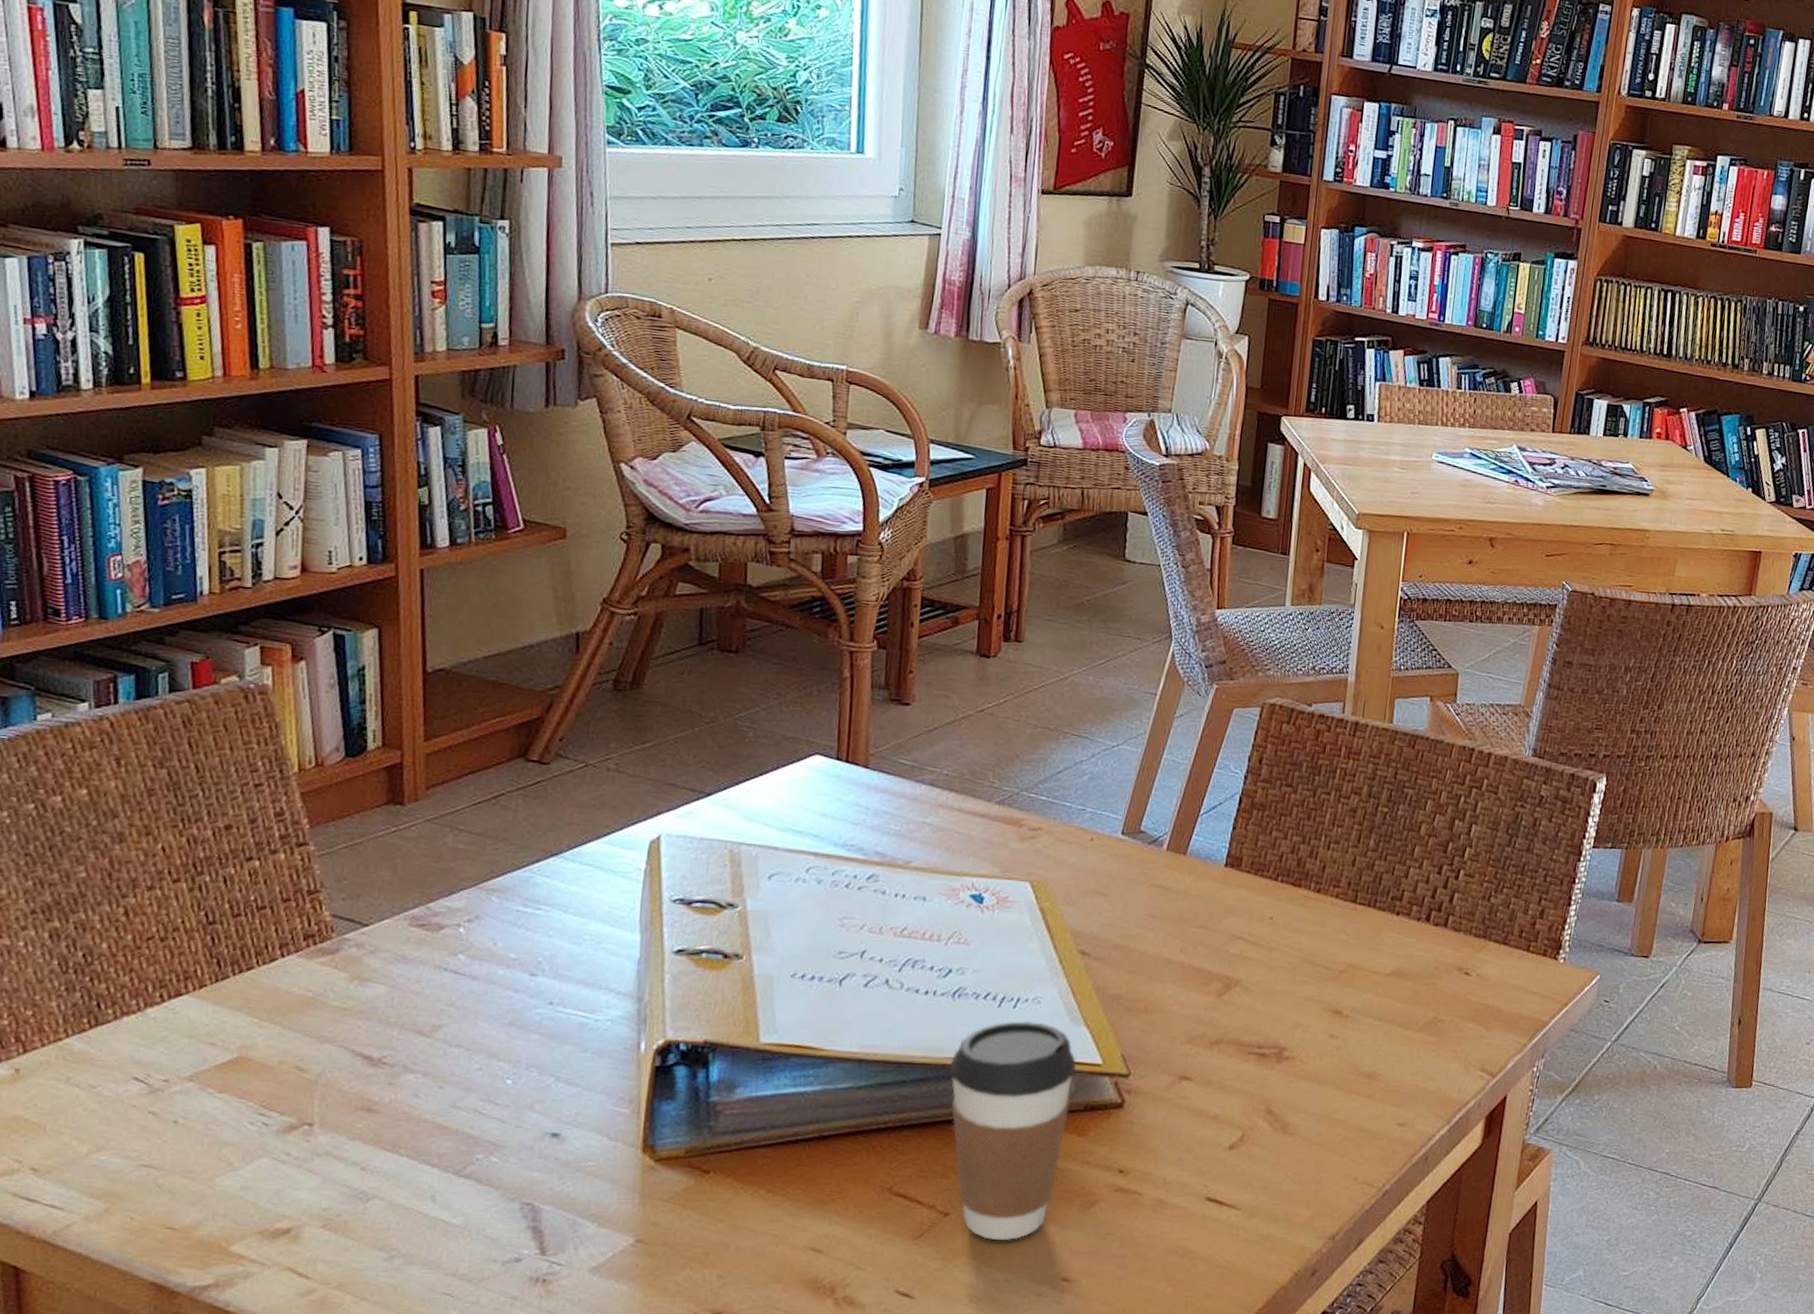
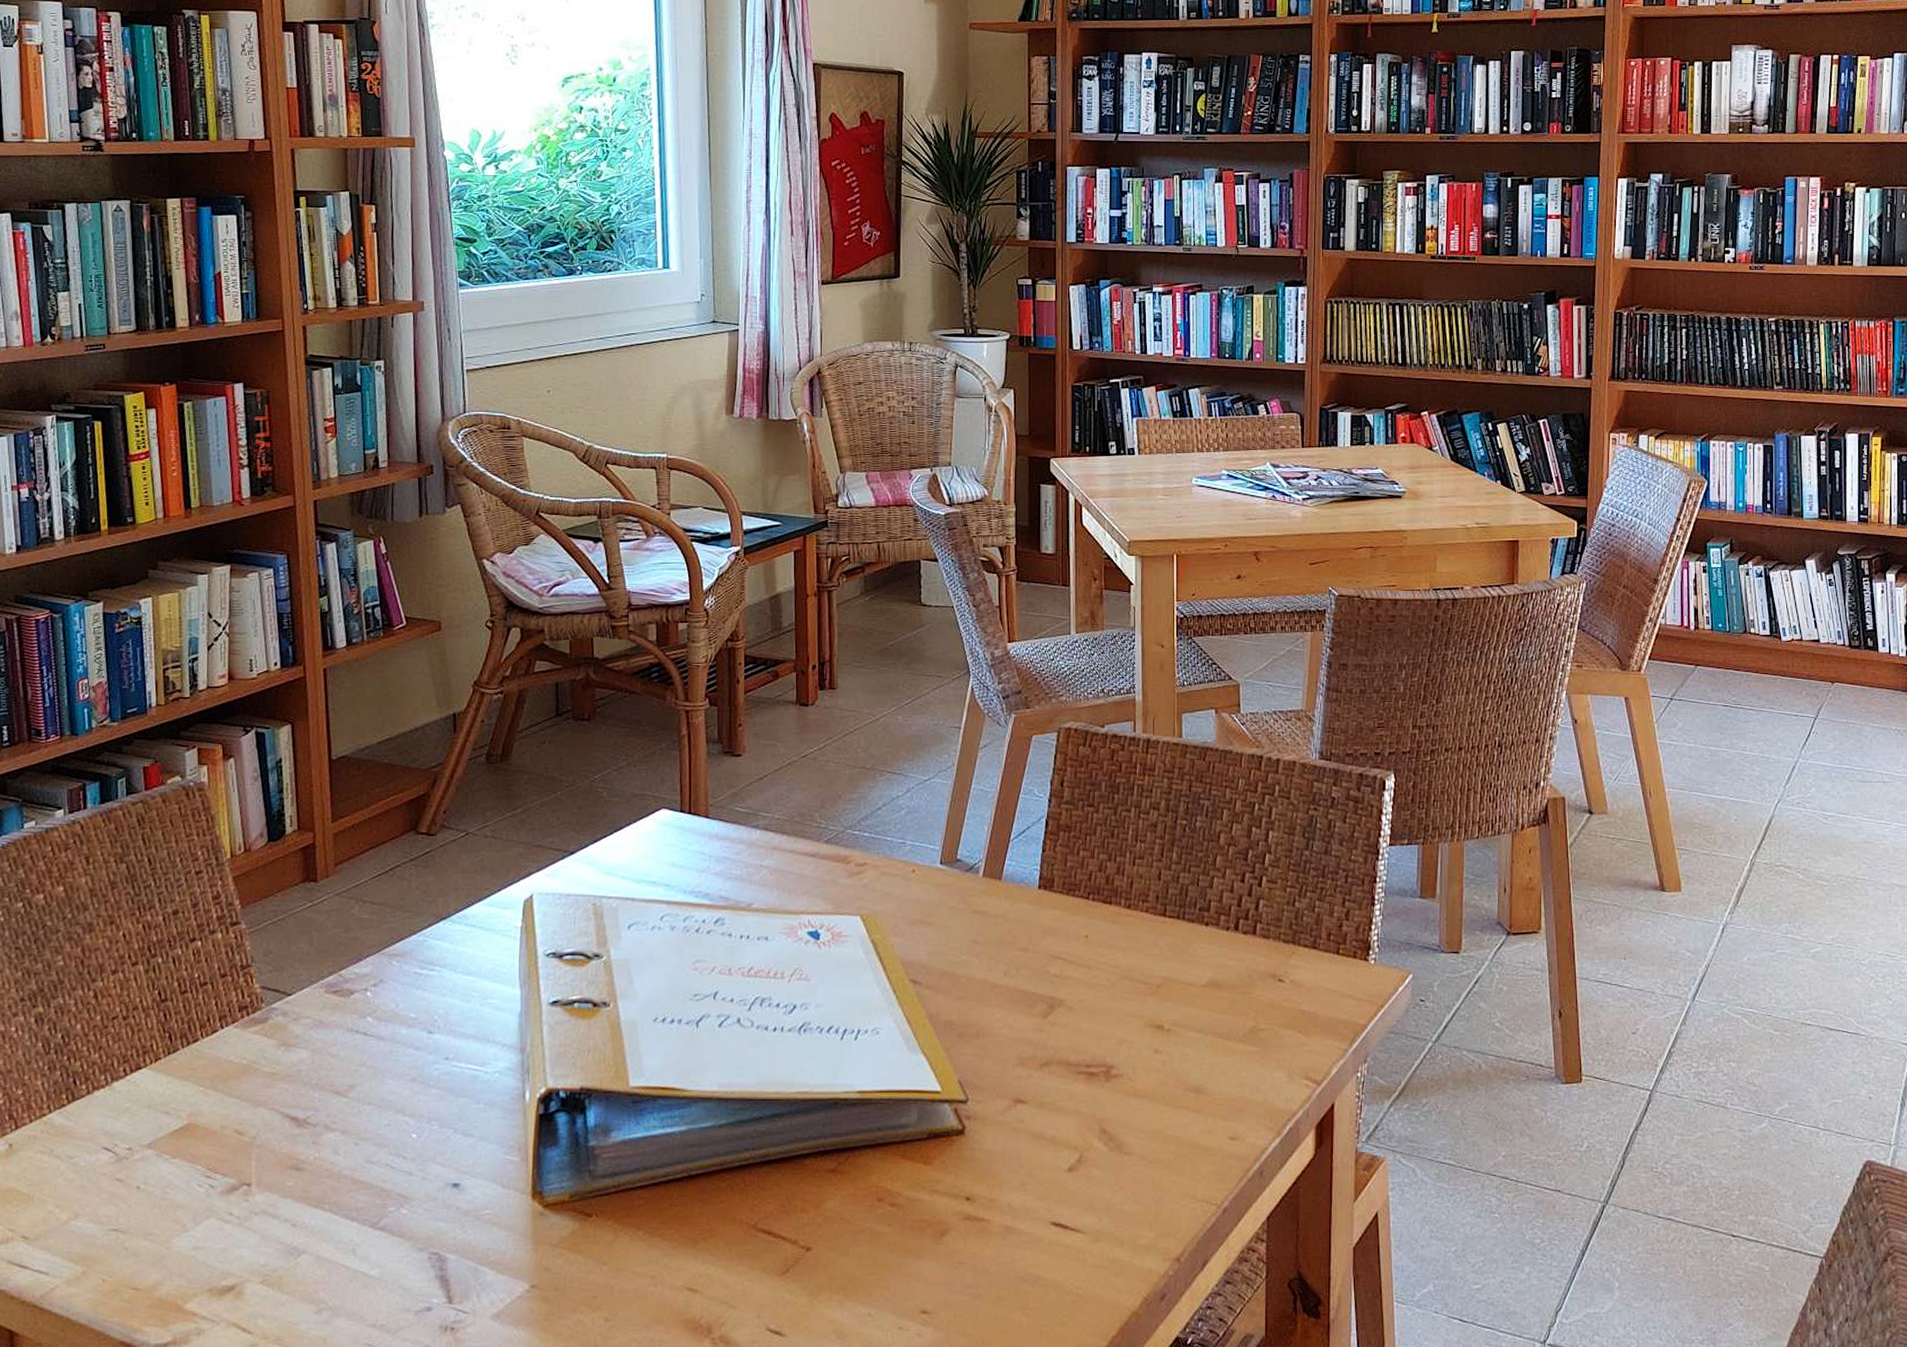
coffee cup: present [949,1020,1076,1240] -> none [800,1051,917,1273]

